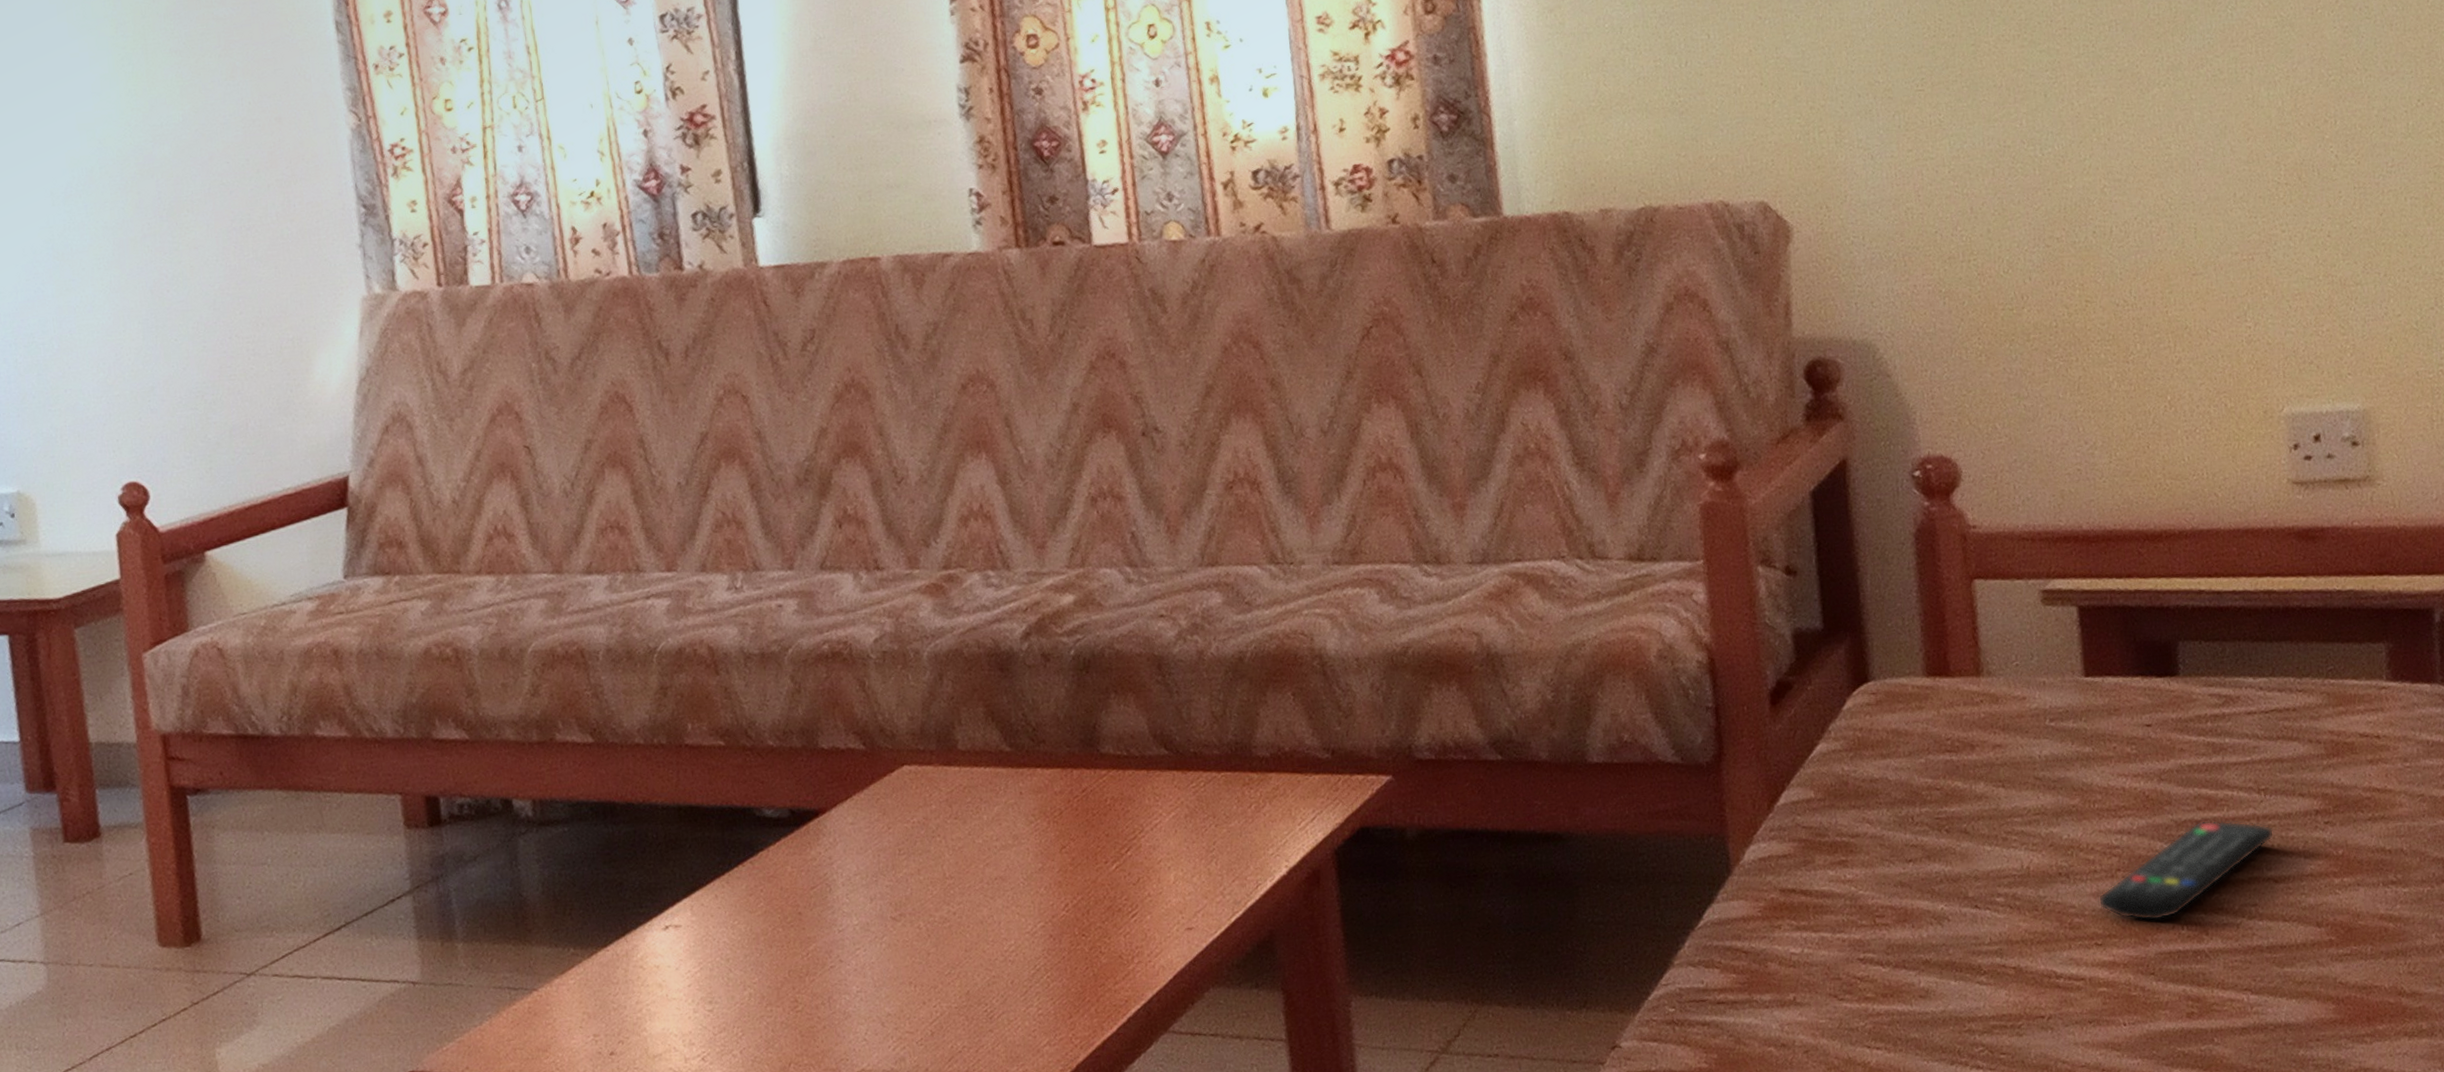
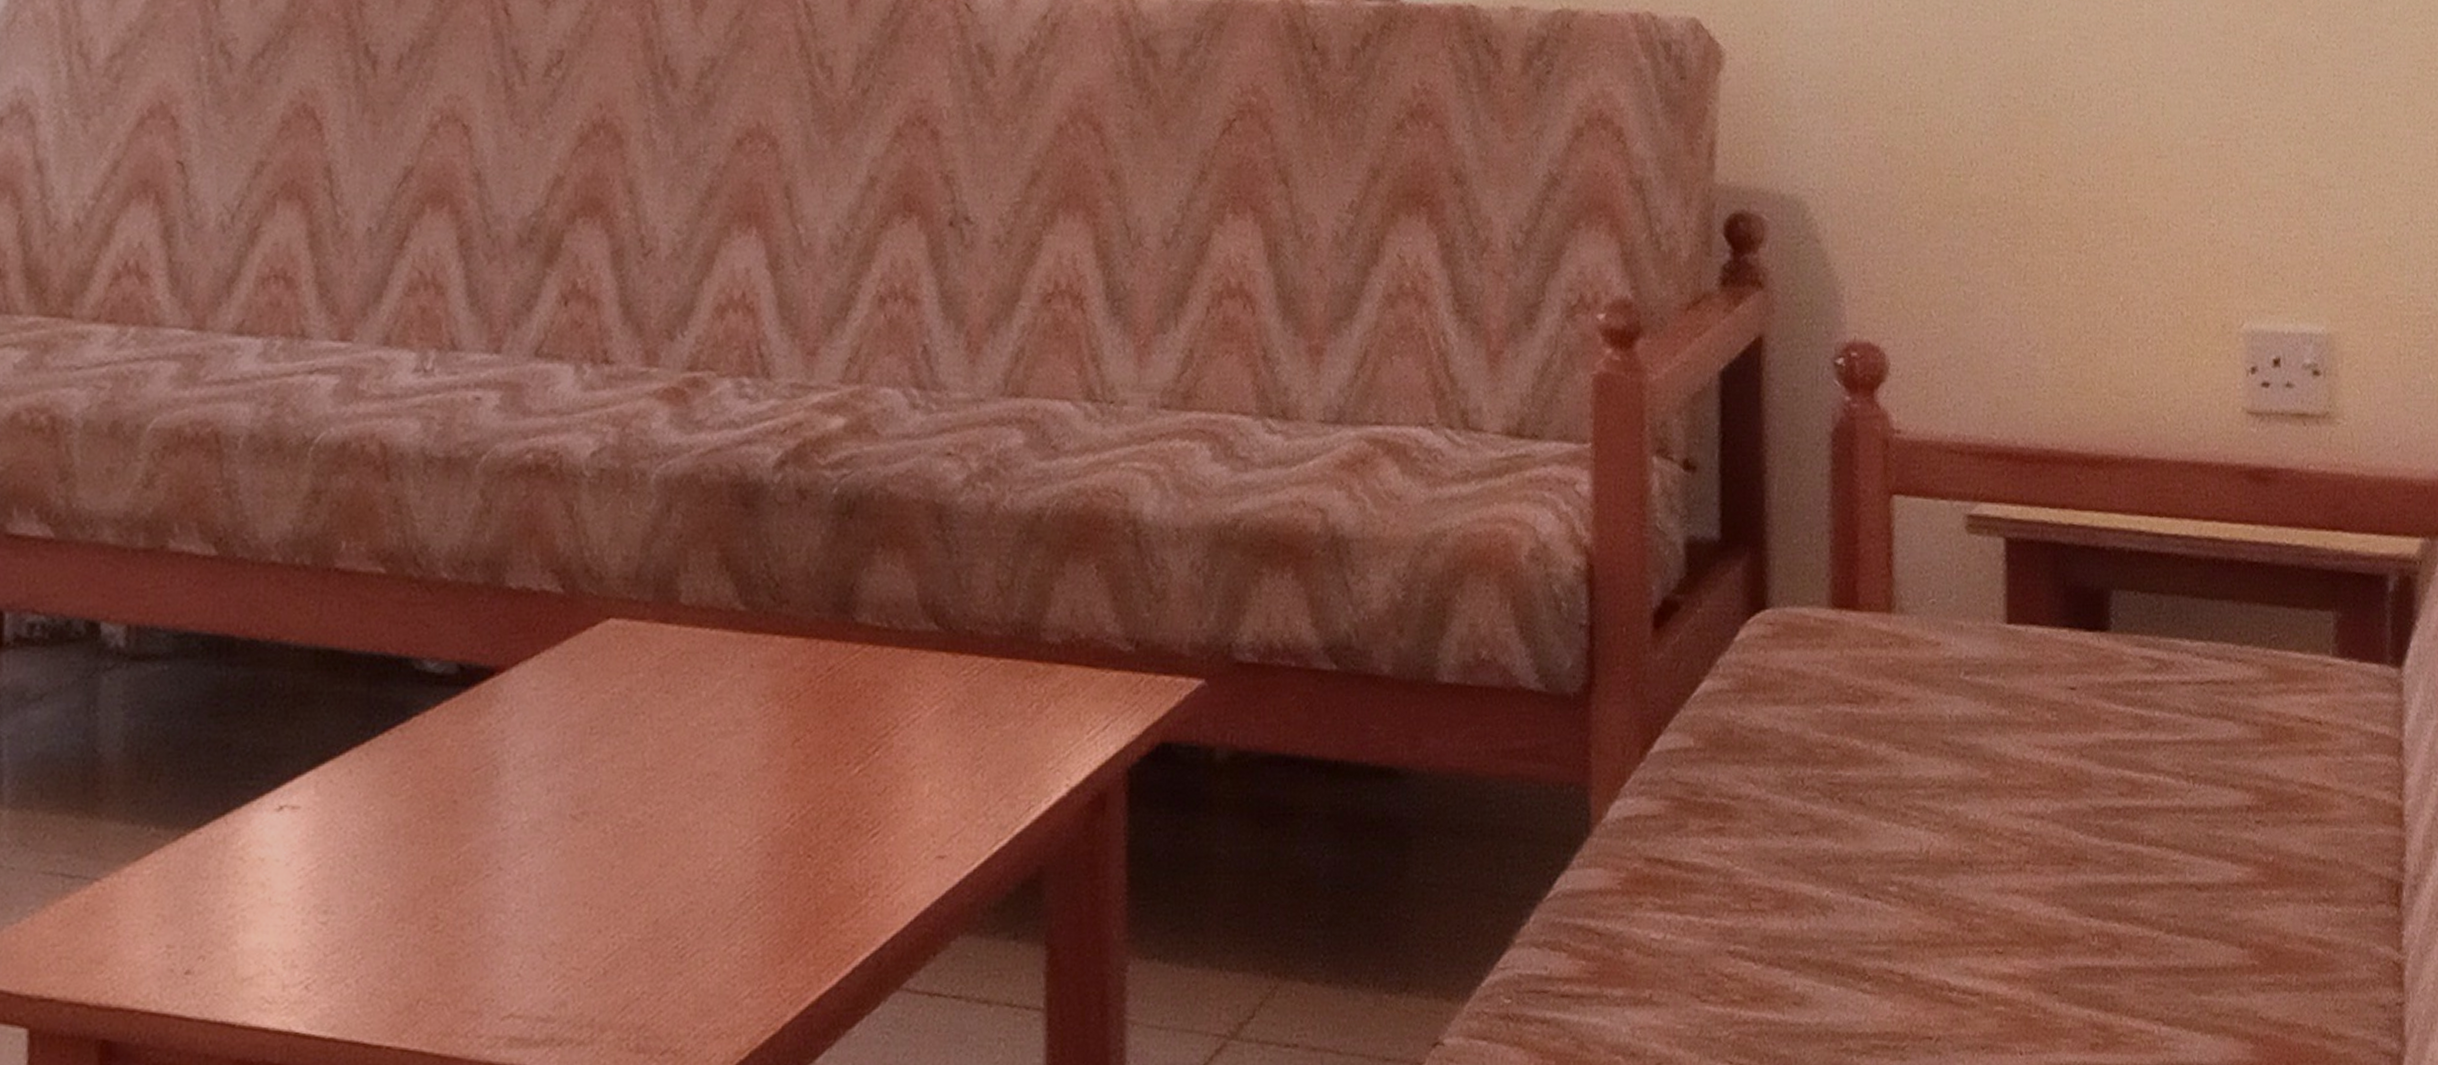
remote control: present [2098,820,2274,921] -> none [2002,808,2201,928]

